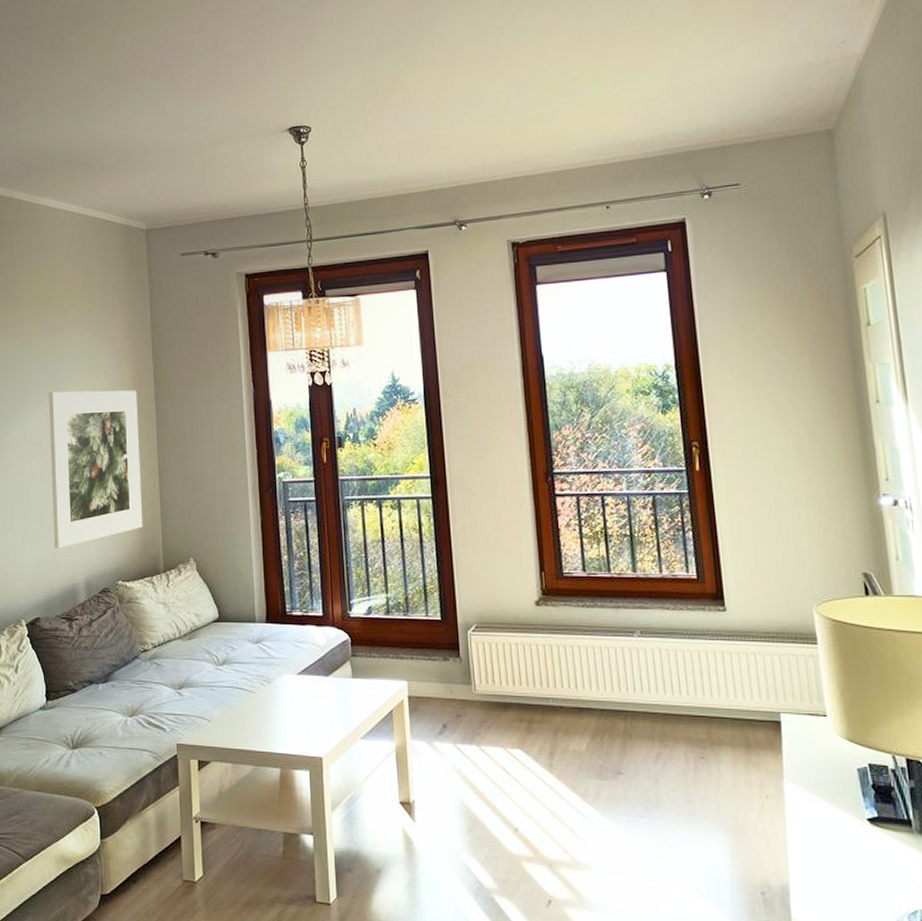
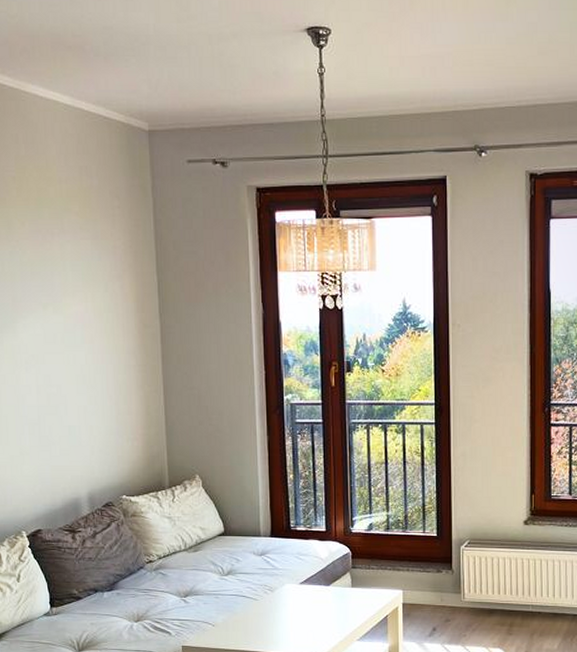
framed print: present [48,390,143,549] -> none [43,301,148,463]

